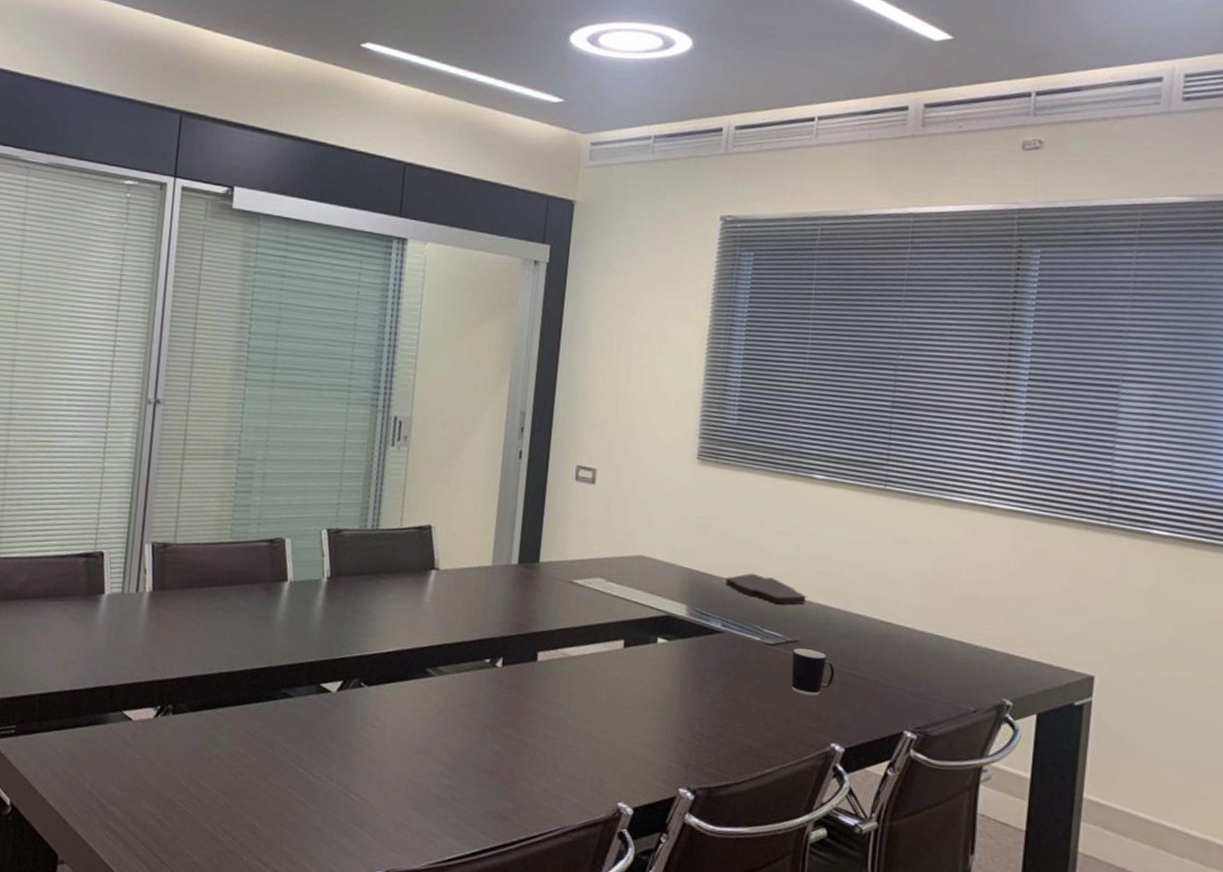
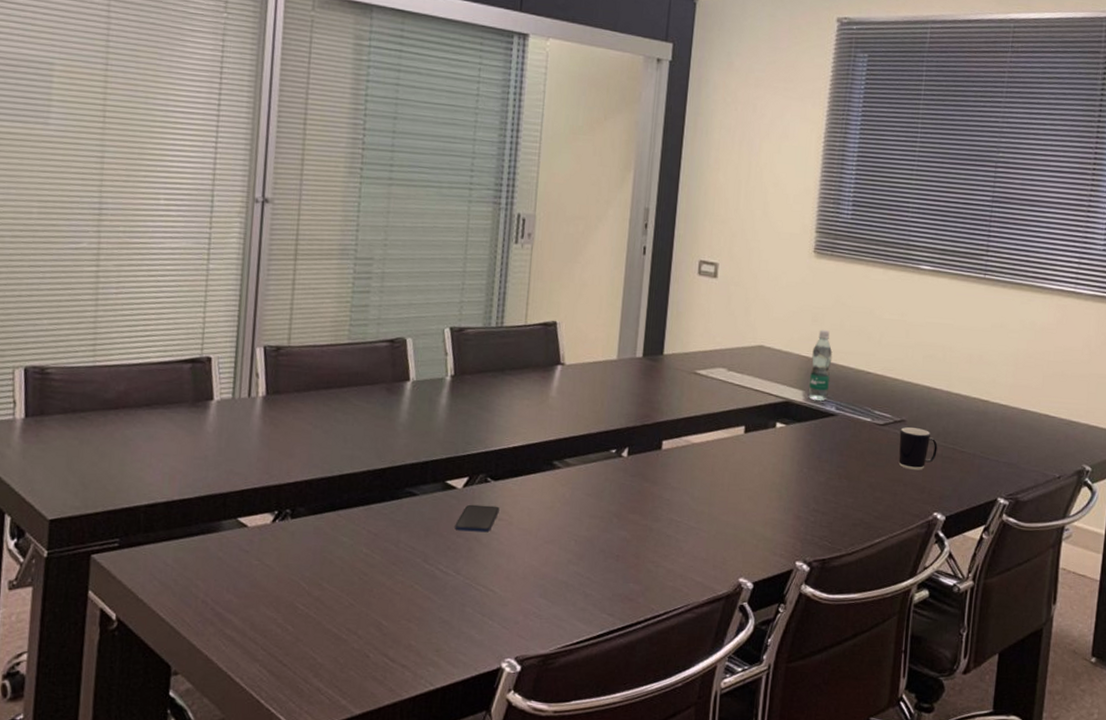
smartphone: none [328,709,373,739] -> present [455,504,500,533]
bottle: none [691,540,718,616] -> present [808,329,833,401]
papers: present [725,573,807,605] -> none [839,359,914,387]

